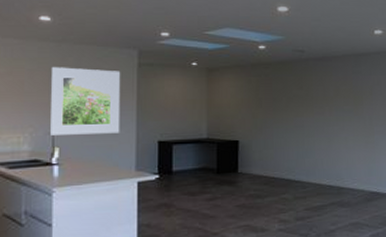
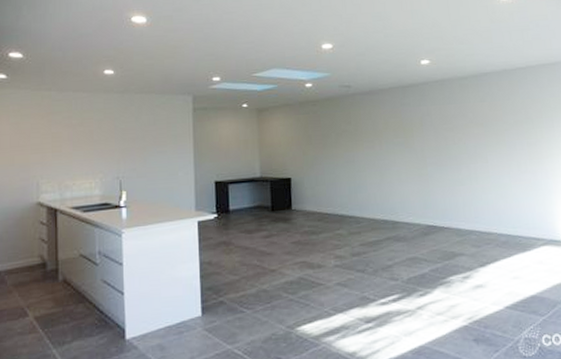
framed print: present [50,67,121,135] -> none [117,115,180,180]

